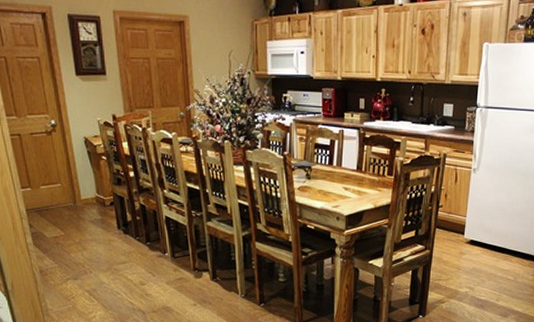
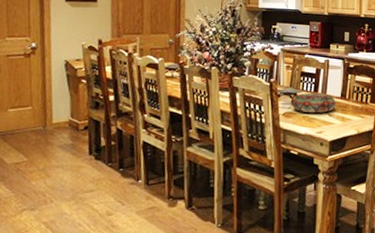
decorative bowl: none [307,166,352,187] -> present [292,93,336,114]

